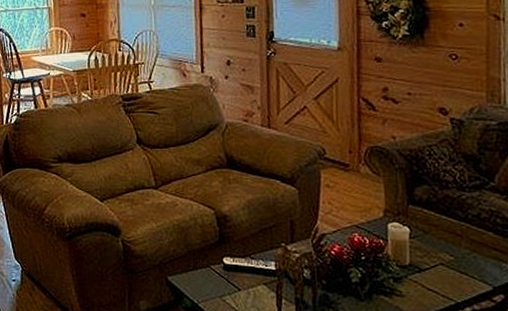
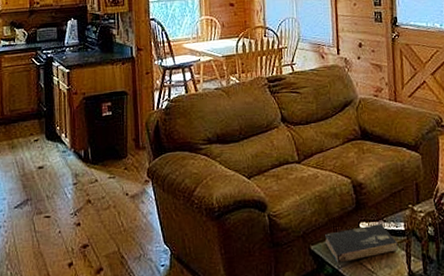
book: none [183,261,267,298] -> present [324,224,398,263]

